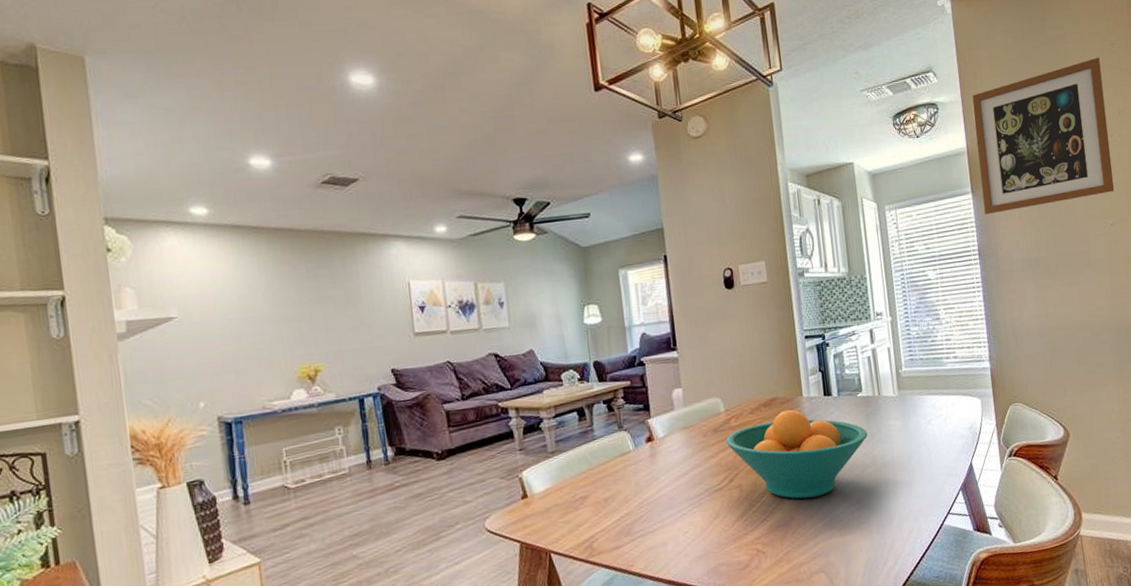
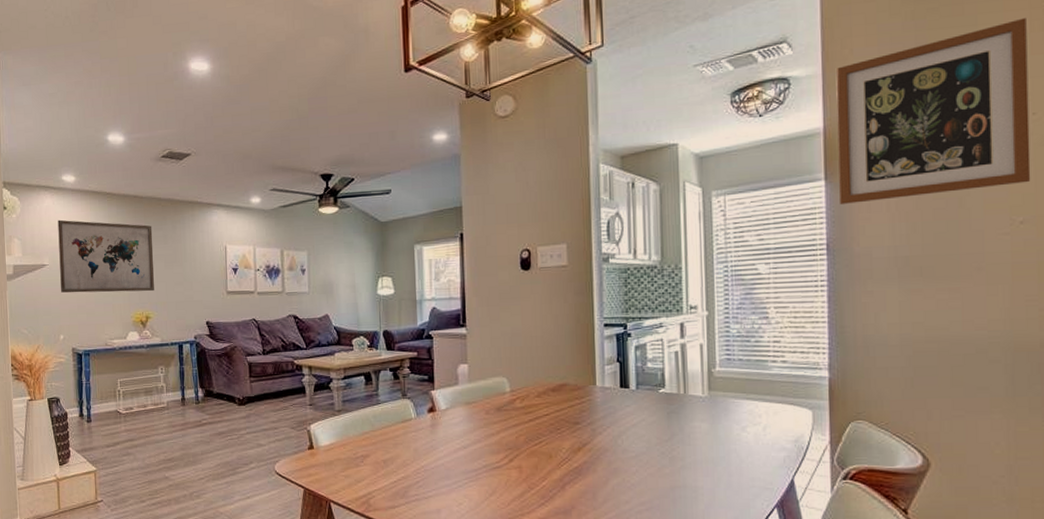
wall art: none [186,261,323,350] -> present [57,219,154,293]
fruit bowl: present [725,409,868,499] -> none [508,397,668,490]

